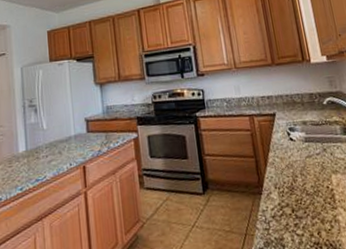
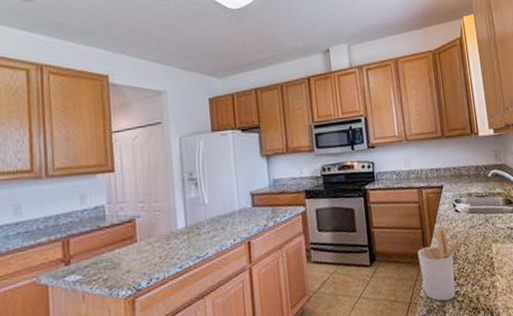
utensil holder: none [251,157,307,234] -> present [417,228,470,301]

